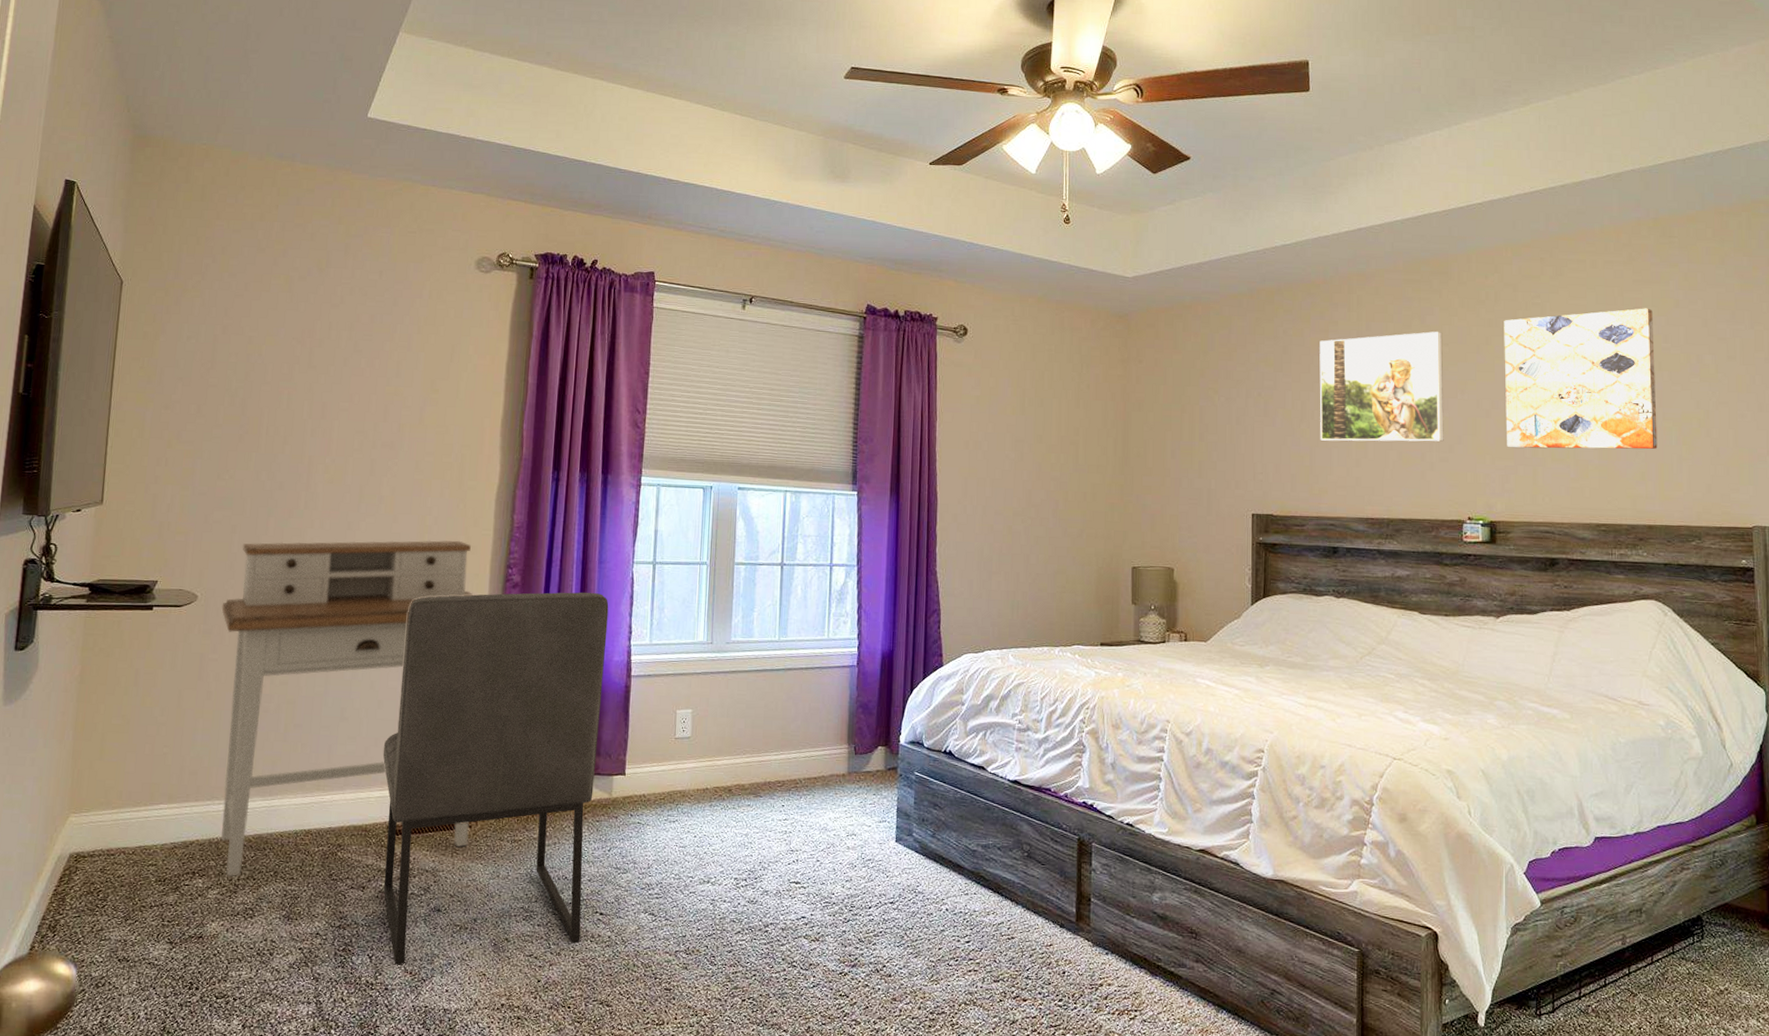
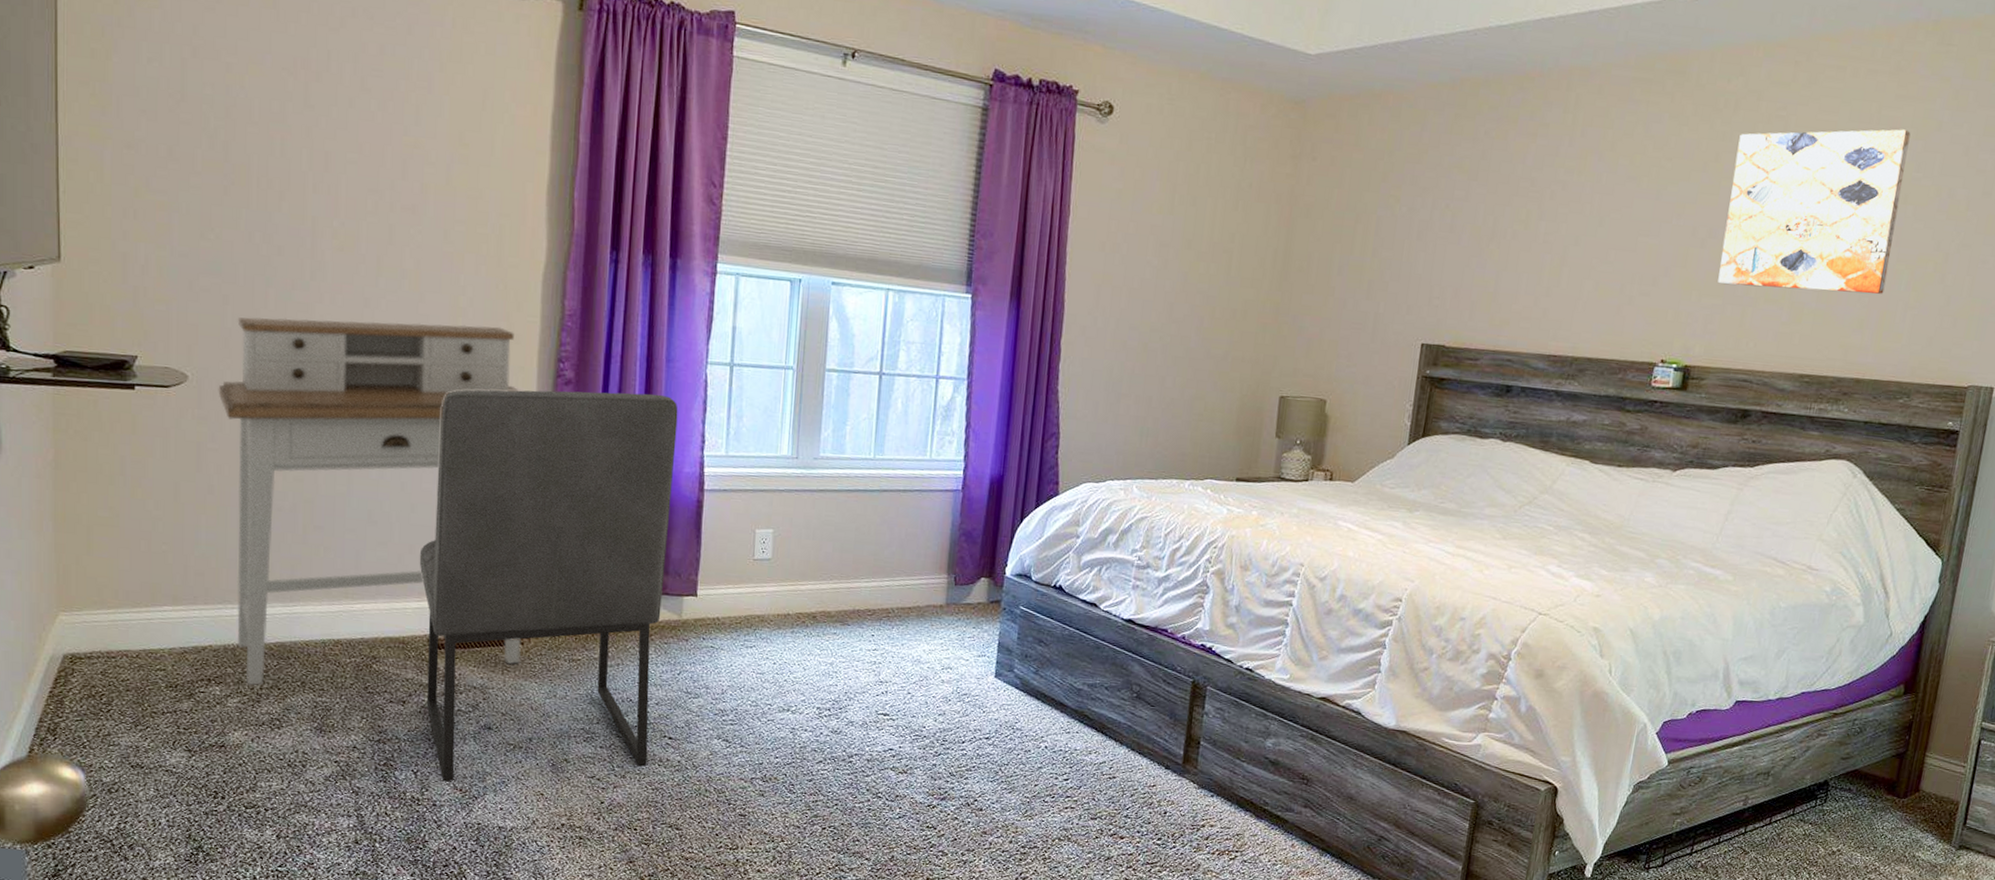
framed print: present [1319,331,1444,442] -> none [1509,142,1667,273]

